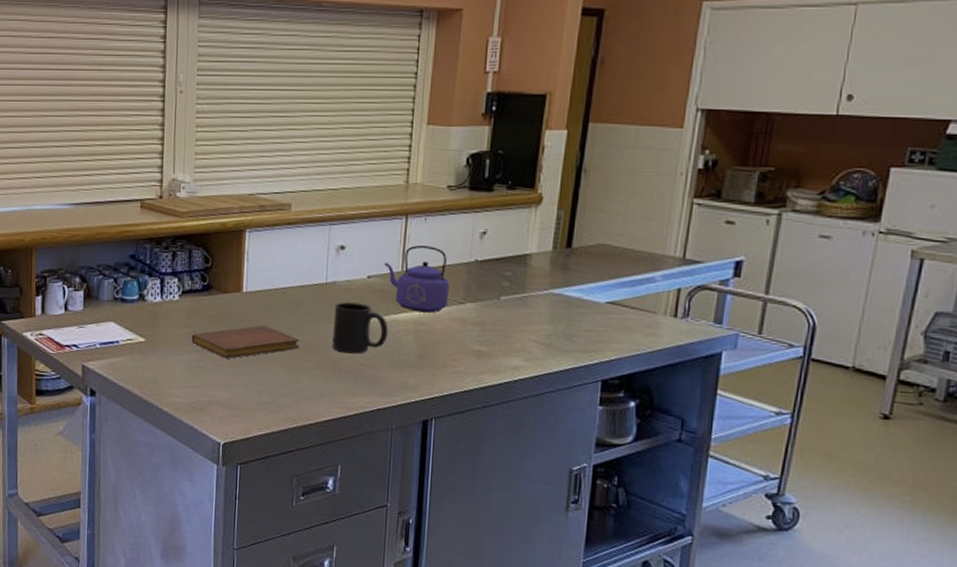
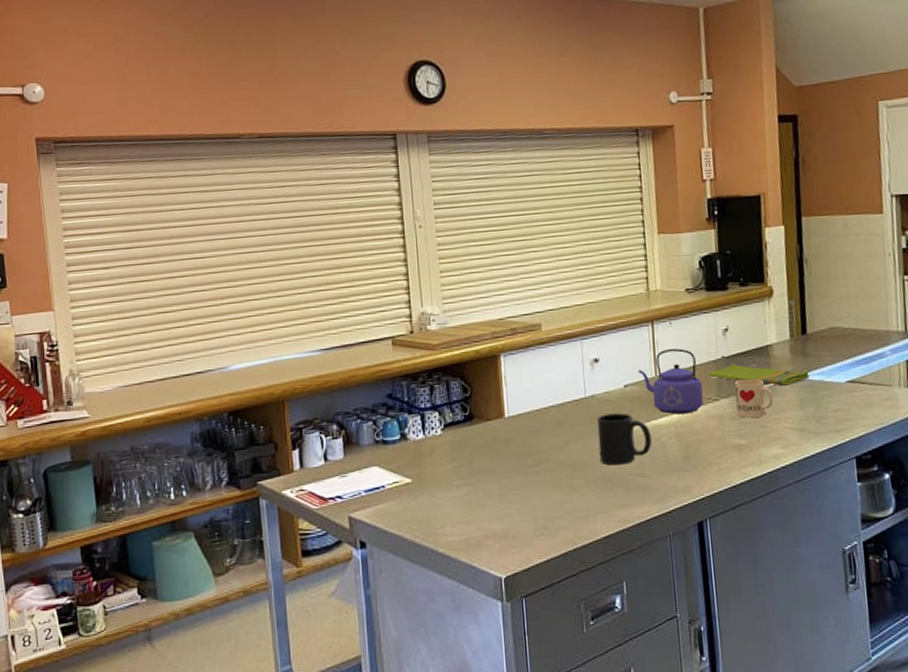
notebook: present [191,325,300,359] -> none [459,448,568,488]
dish towel: none [458,269,567,298] -> present [709,364,810,386]
mug: none [481,286,524,326] -> present [734,379,774,418]

